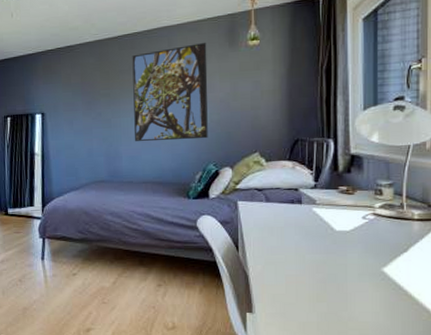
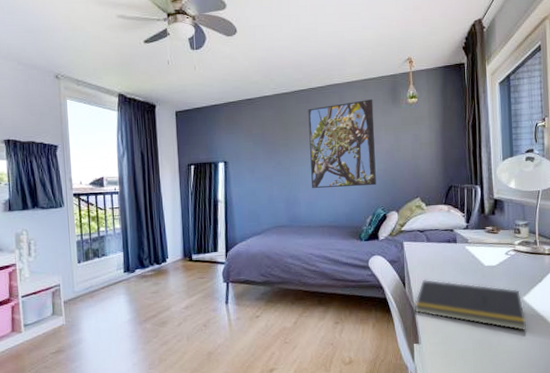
notepad: none [248,243,386,307] -> present [414,279,527,331]

